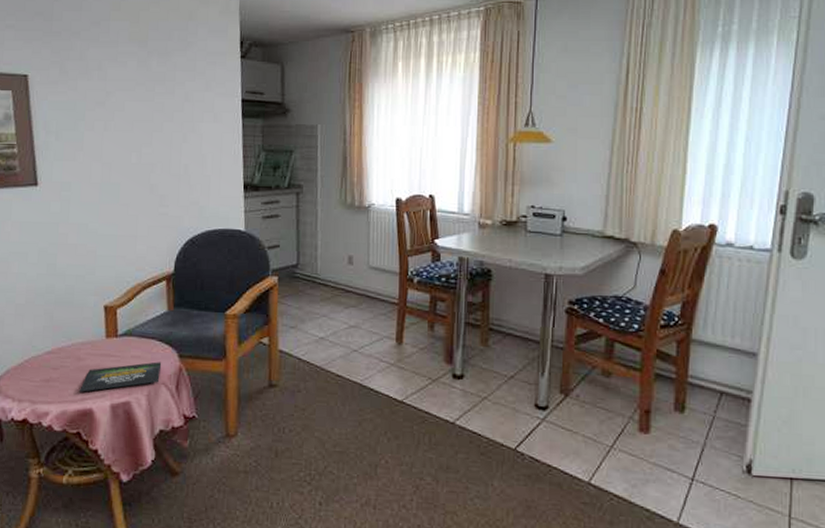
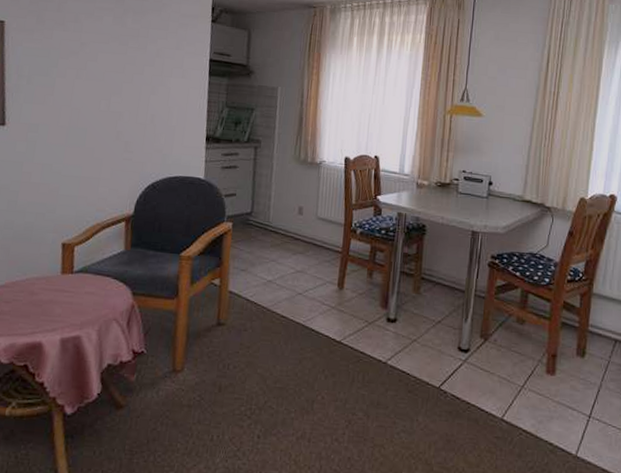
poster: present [78,361,162,392] -> none [29,298,115,326]

